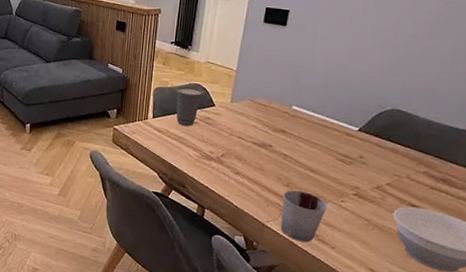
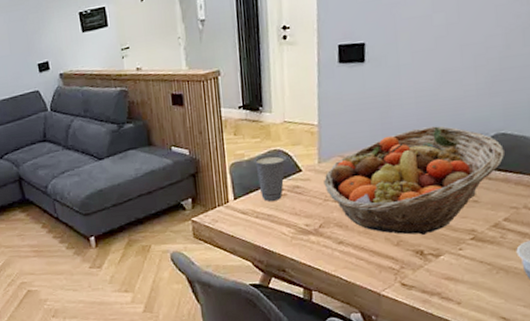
fruit basket: none [232,90,398,182] -> present [324,126,506,235]
cup: present [280,190,328,243] -> none [395,247,446,305]

